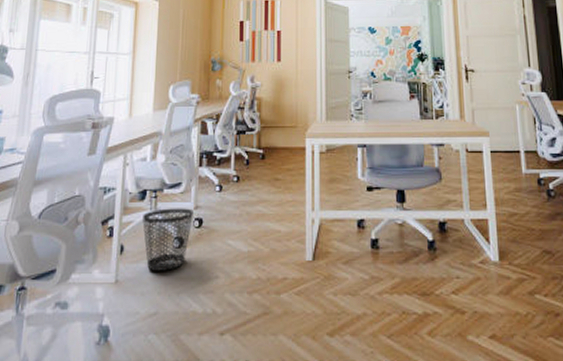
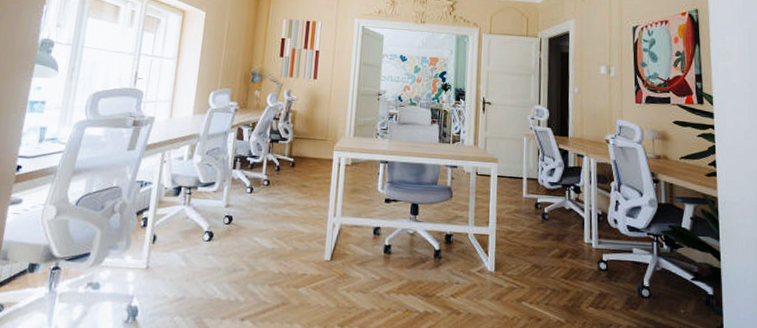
wastebasket: present [143,208,193,271] -> none [176,204,225,261]

